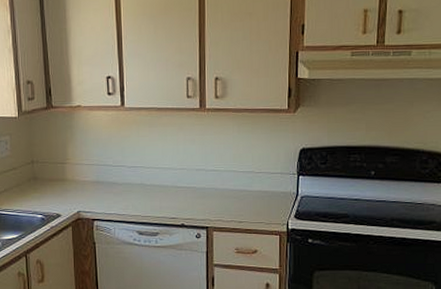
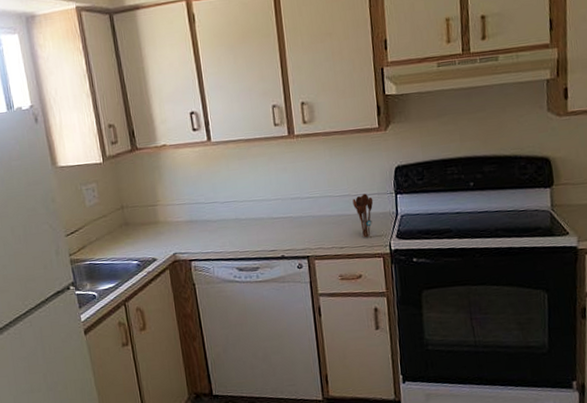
utensil holder: none [256,172,276,215] -> present [352,193,374,238]

